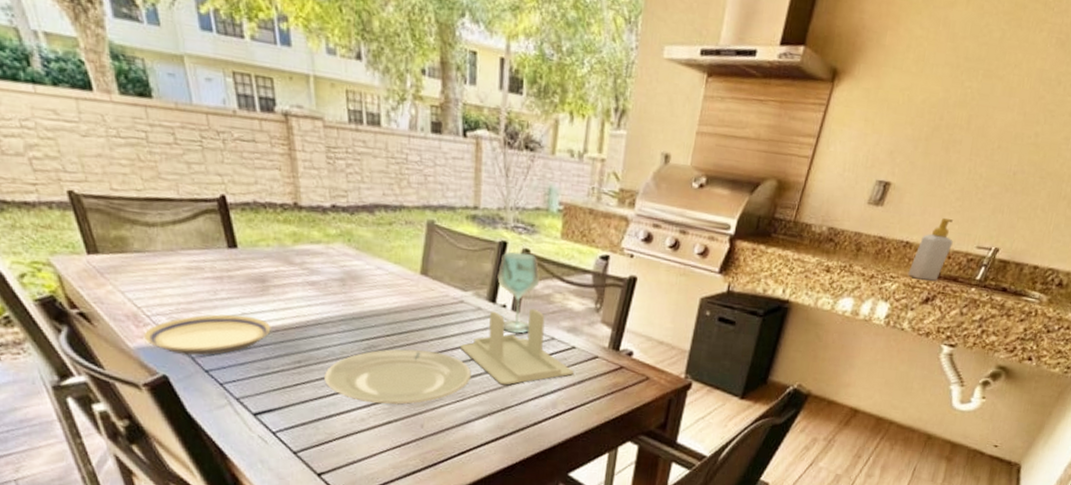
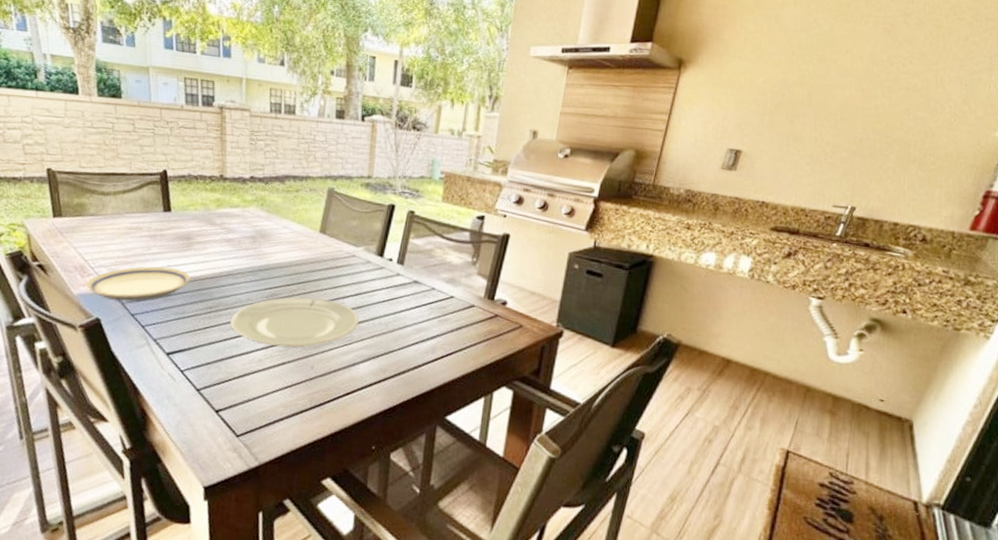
napkin holder: present [459,308,573,385] -> none [350,261,452,331]
wine glass: present [497,251,540,333] -> none [385,213,423,284]
soap bottle: present [907,217,953,282] -> none [767,180,808,238]

